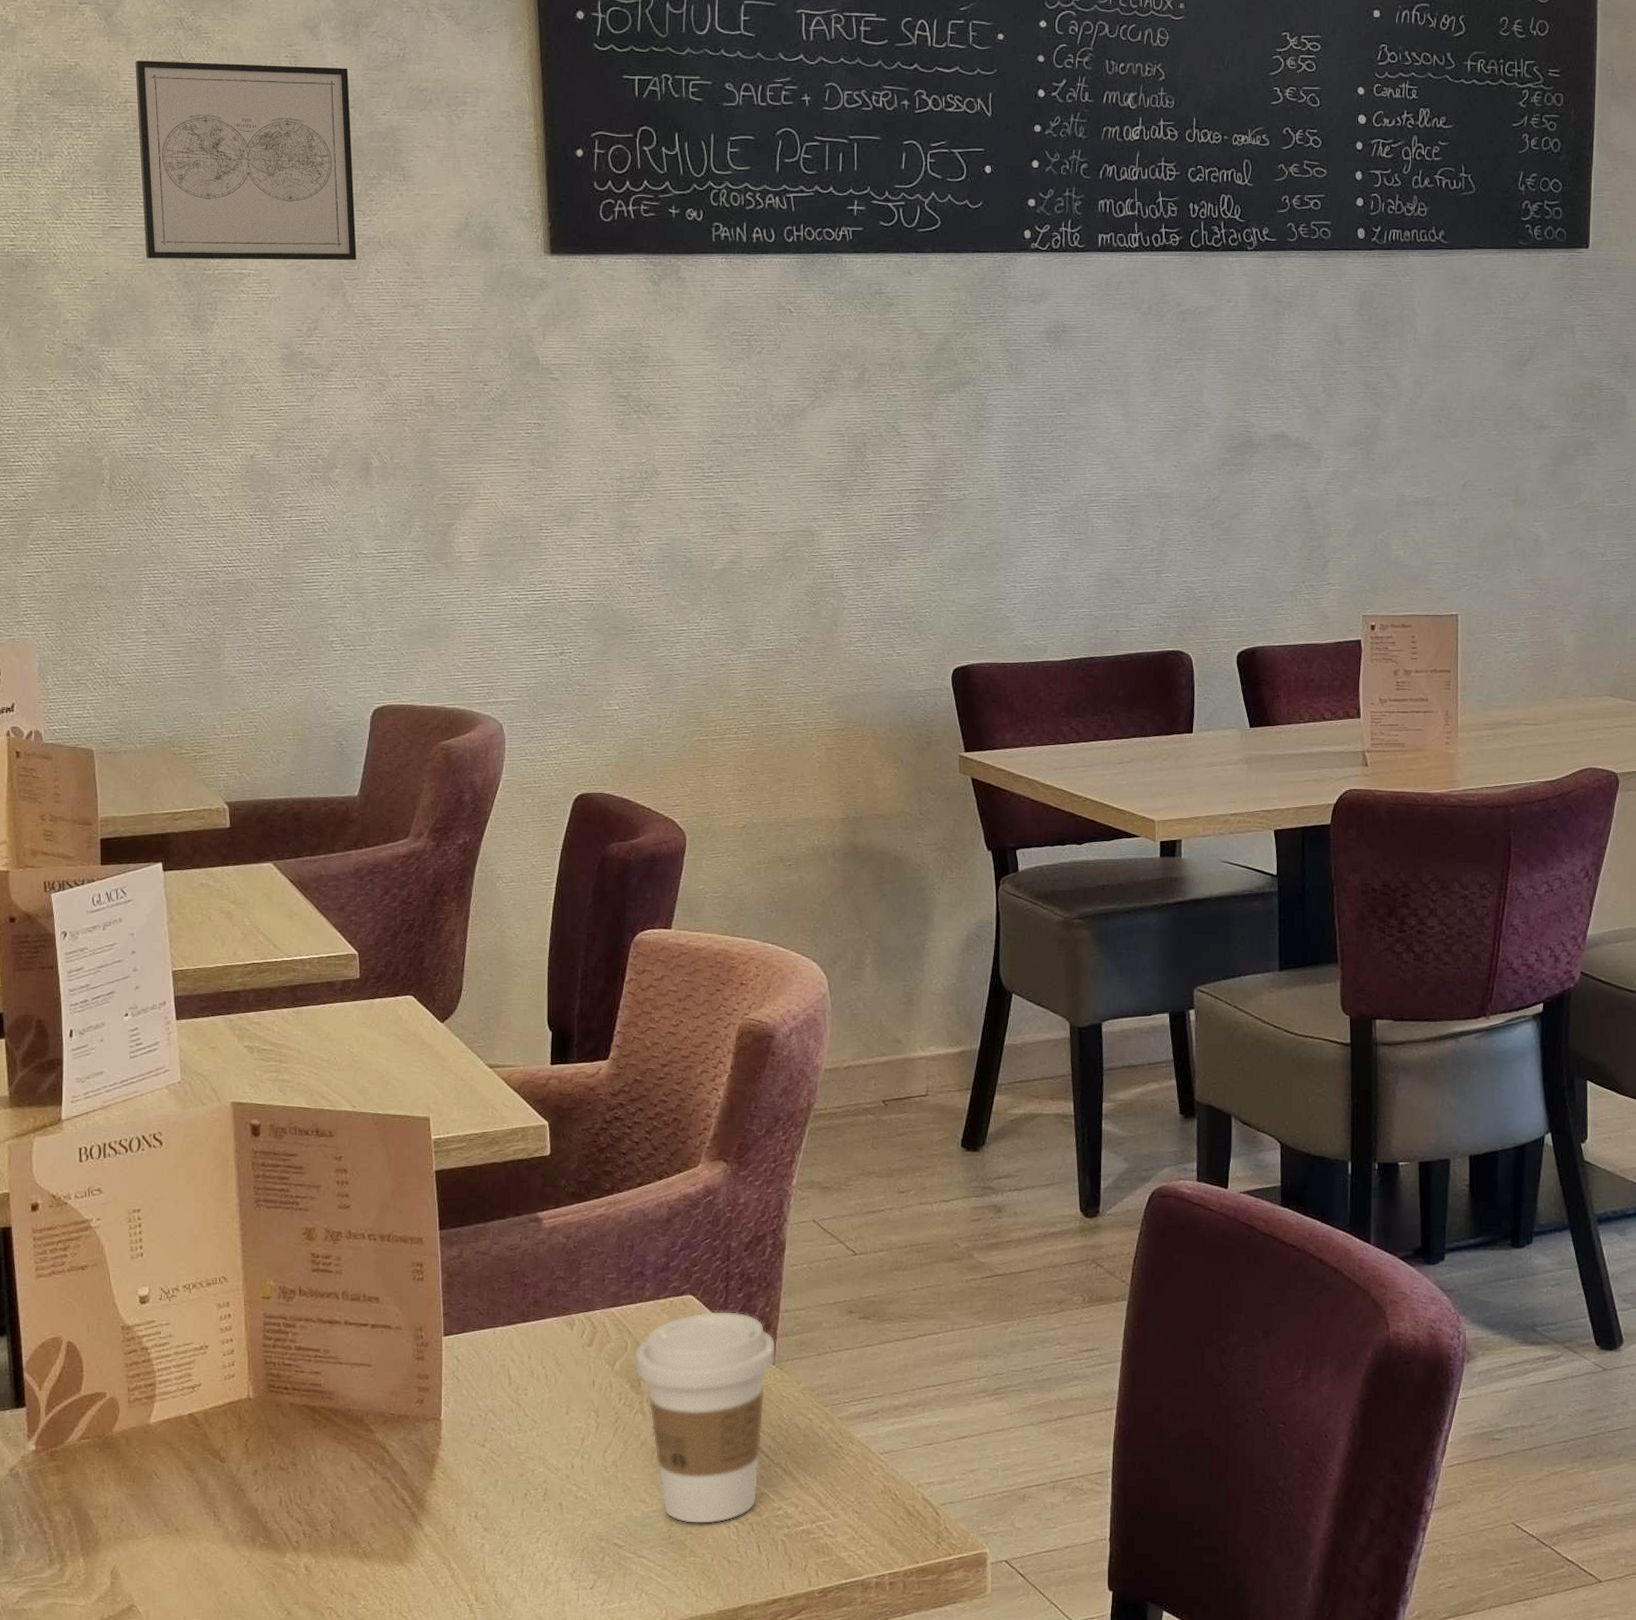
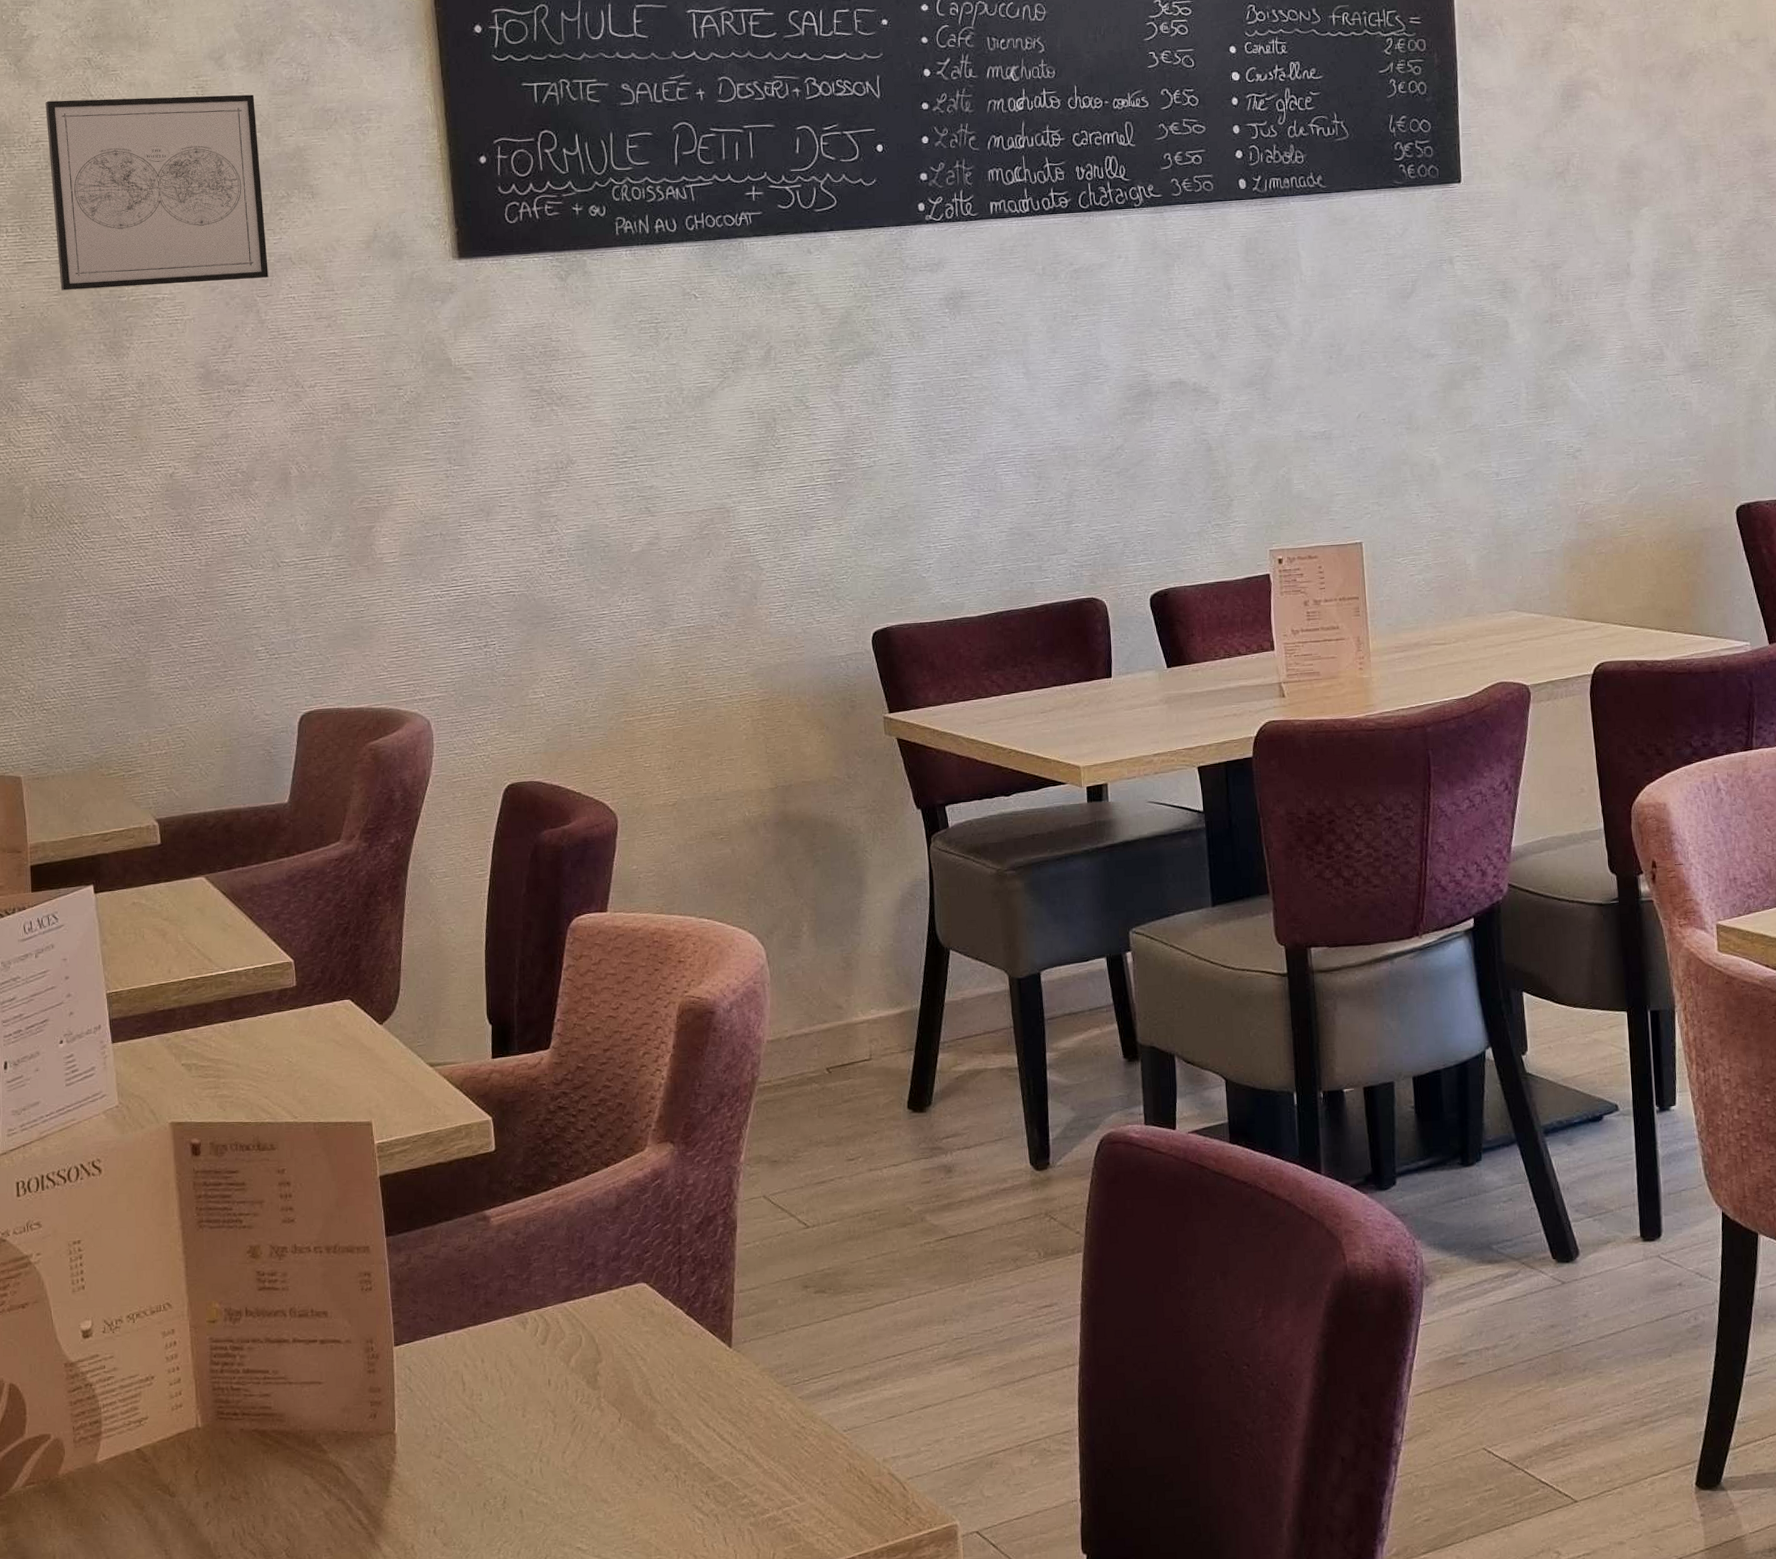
coffee cup: present [635,1311,777,1525] -> none [589,1296,734,1521]

